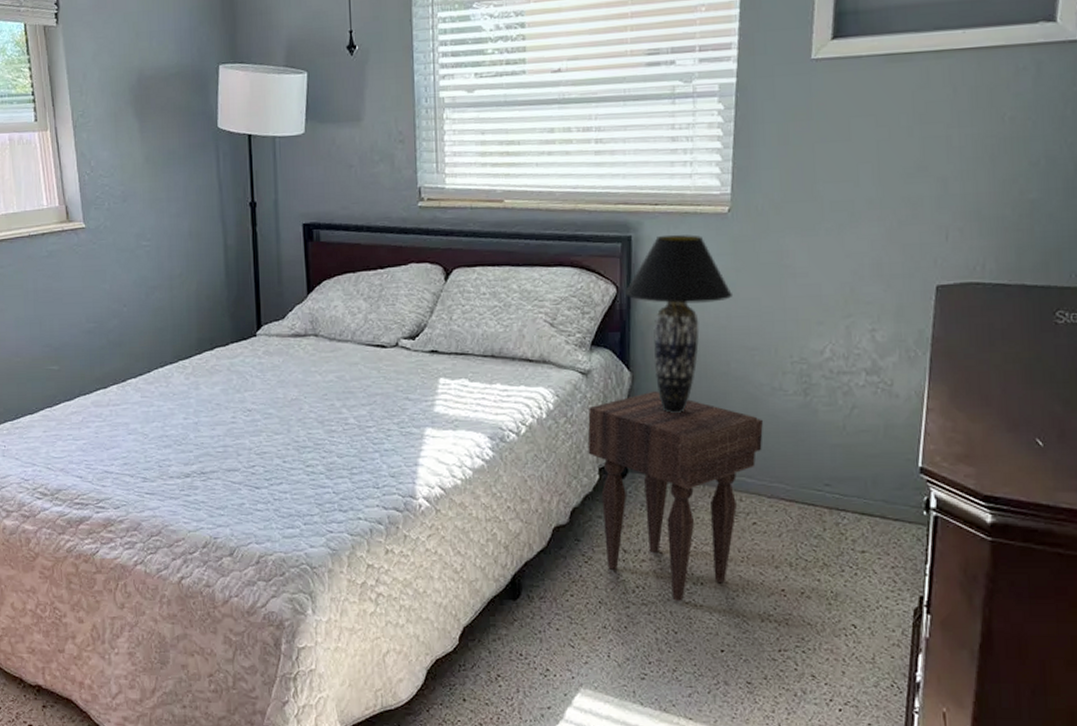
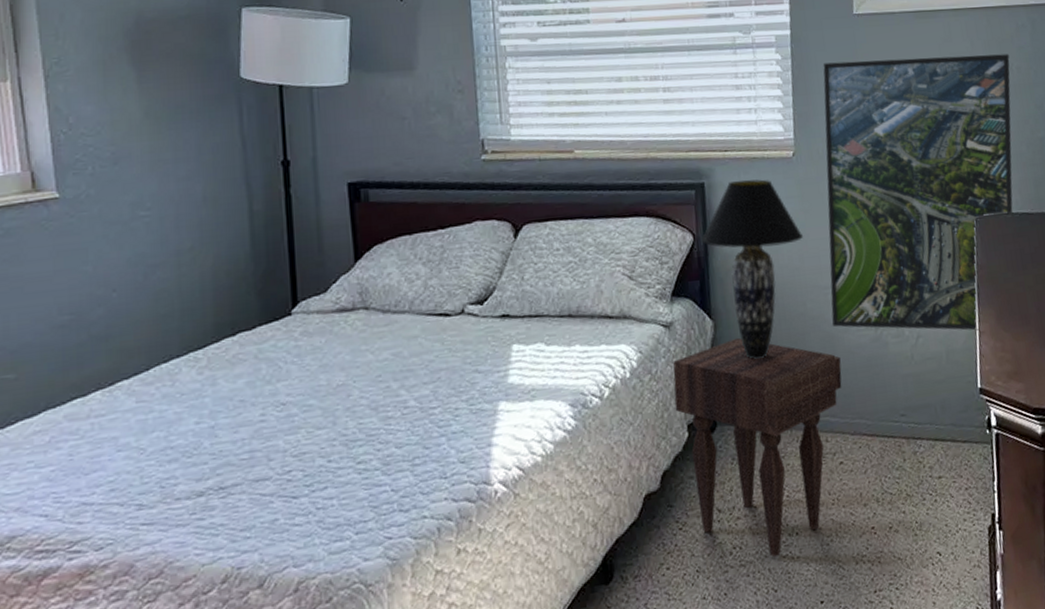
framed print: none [756,102,1002,407] -> present [823,54,1013,331]

